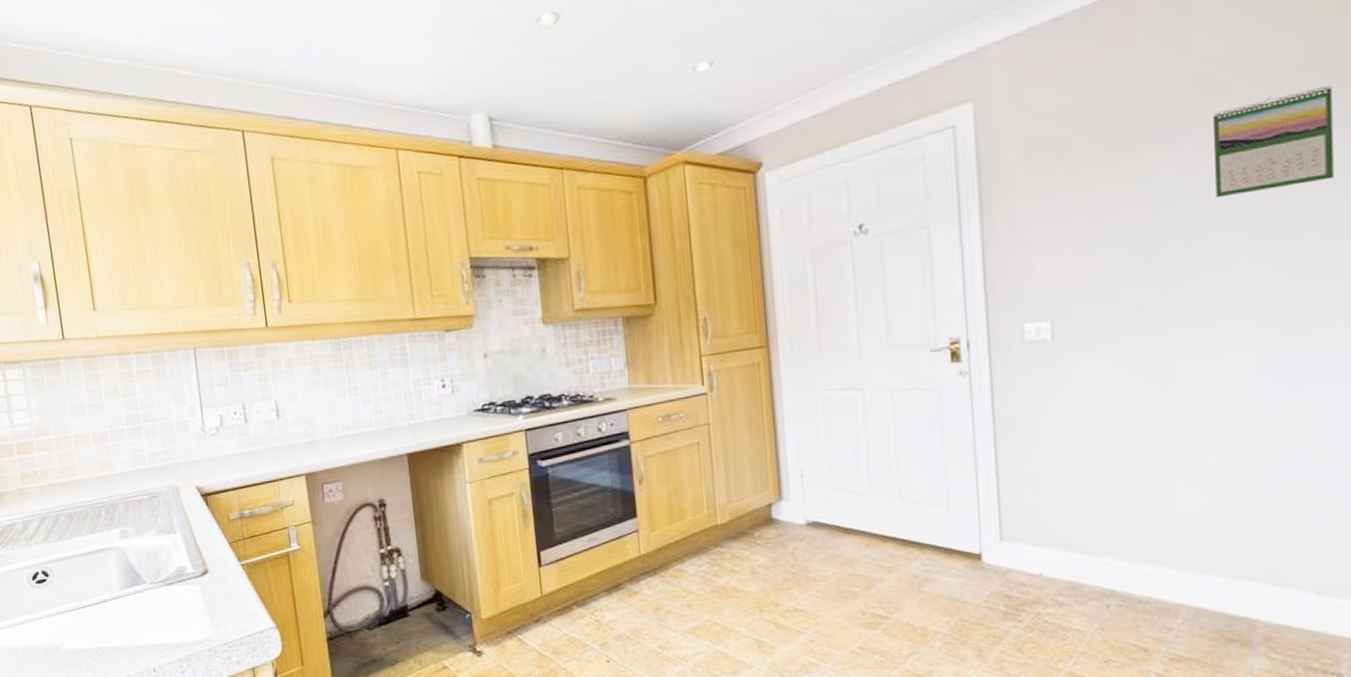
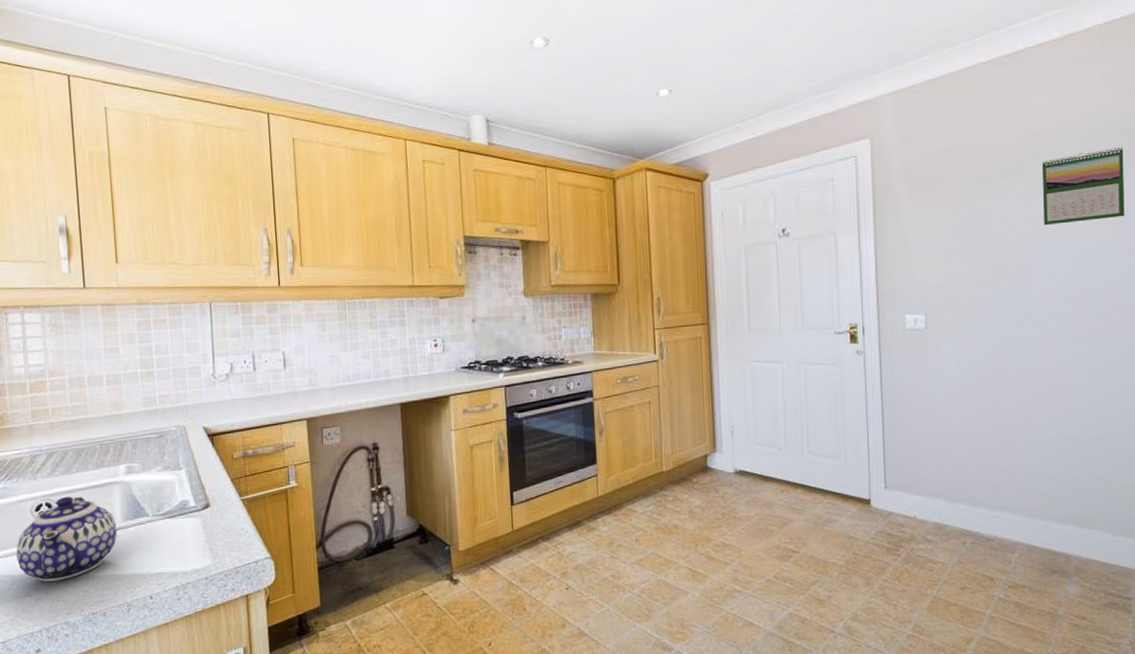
teapot: none [16,563,116,654] -> present [16,496,117,582]

